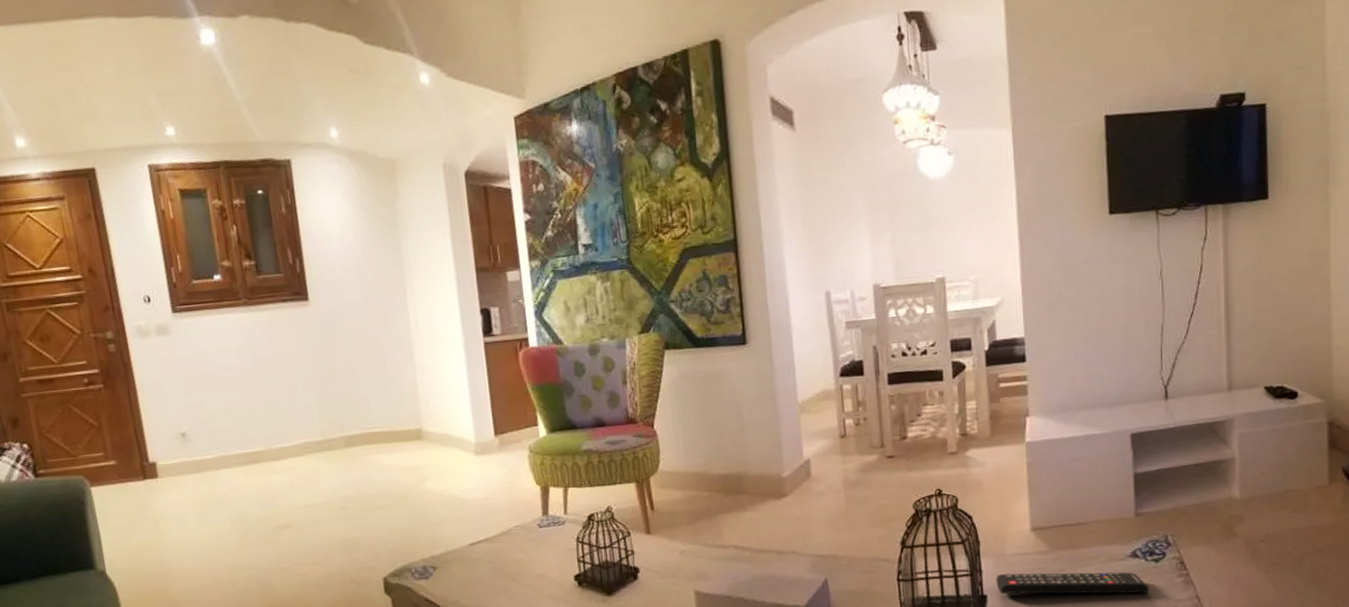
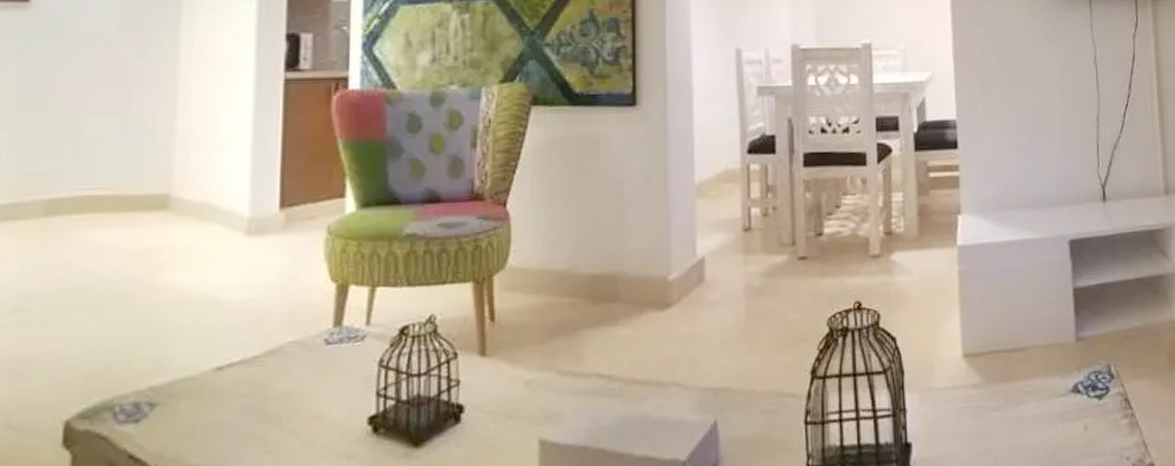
remote control: present [996,572,1150,594] -> none [922,411,1093,442]

